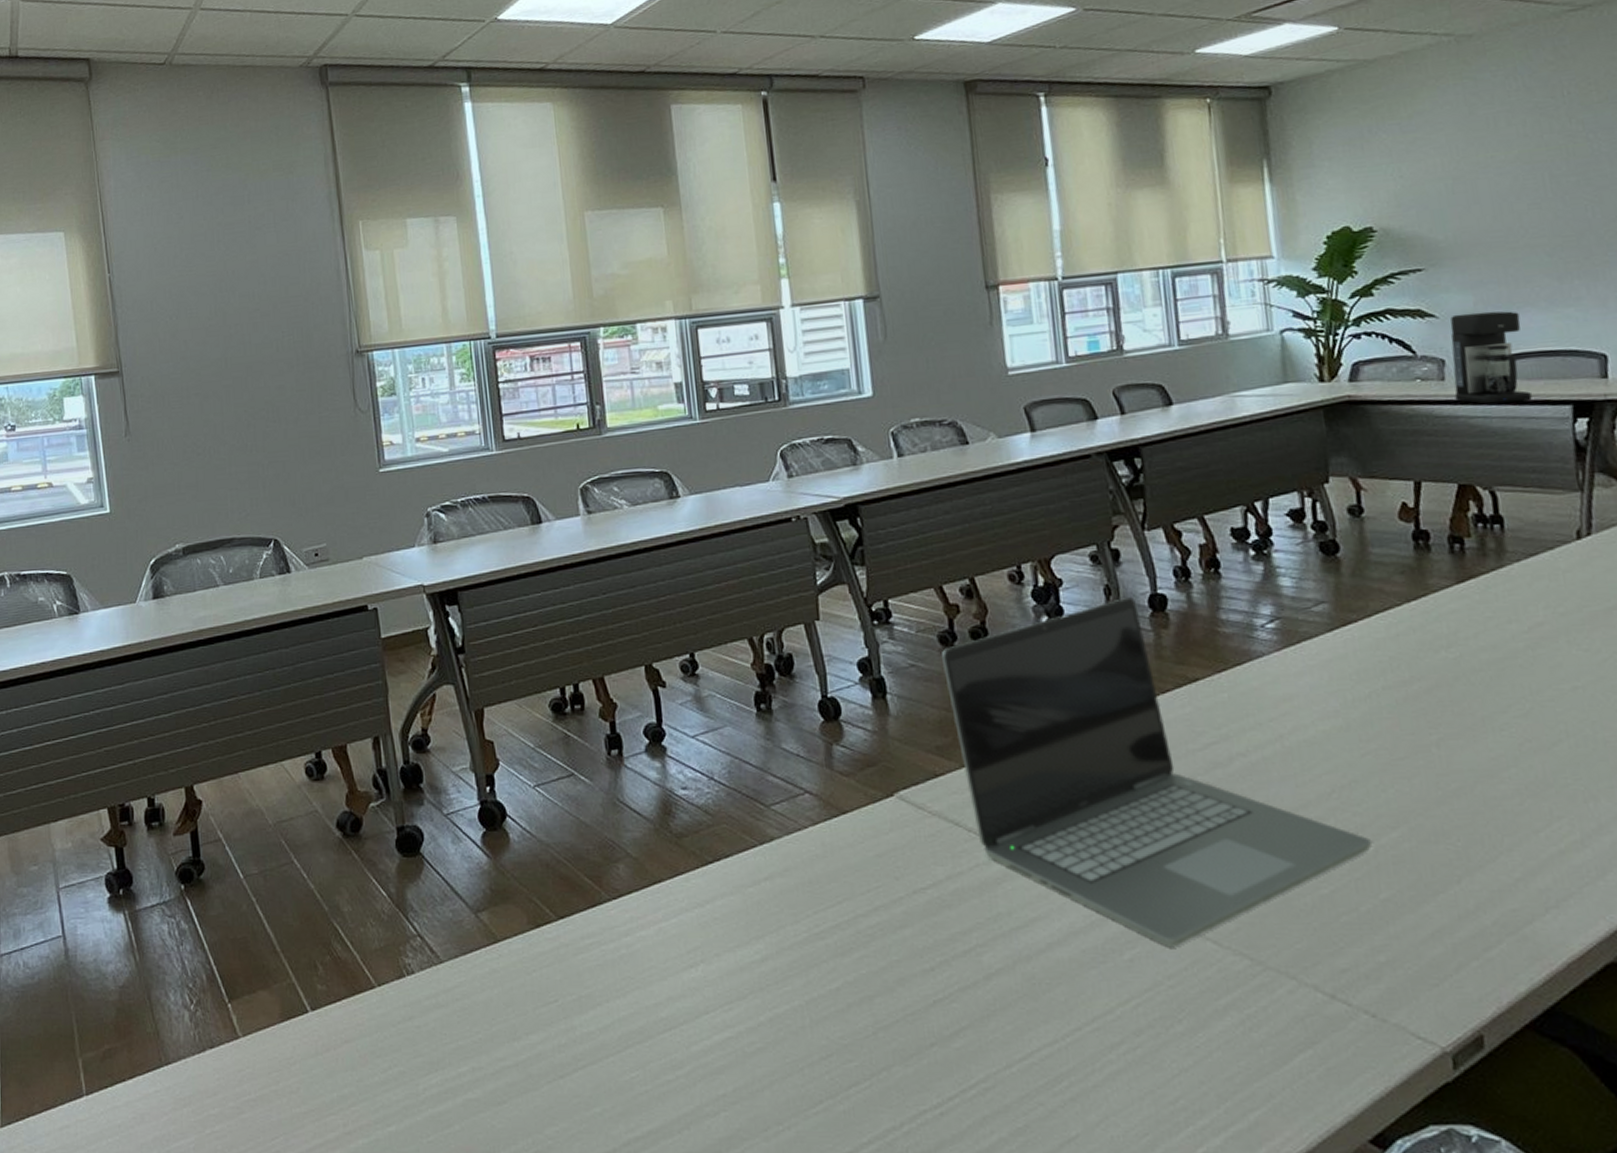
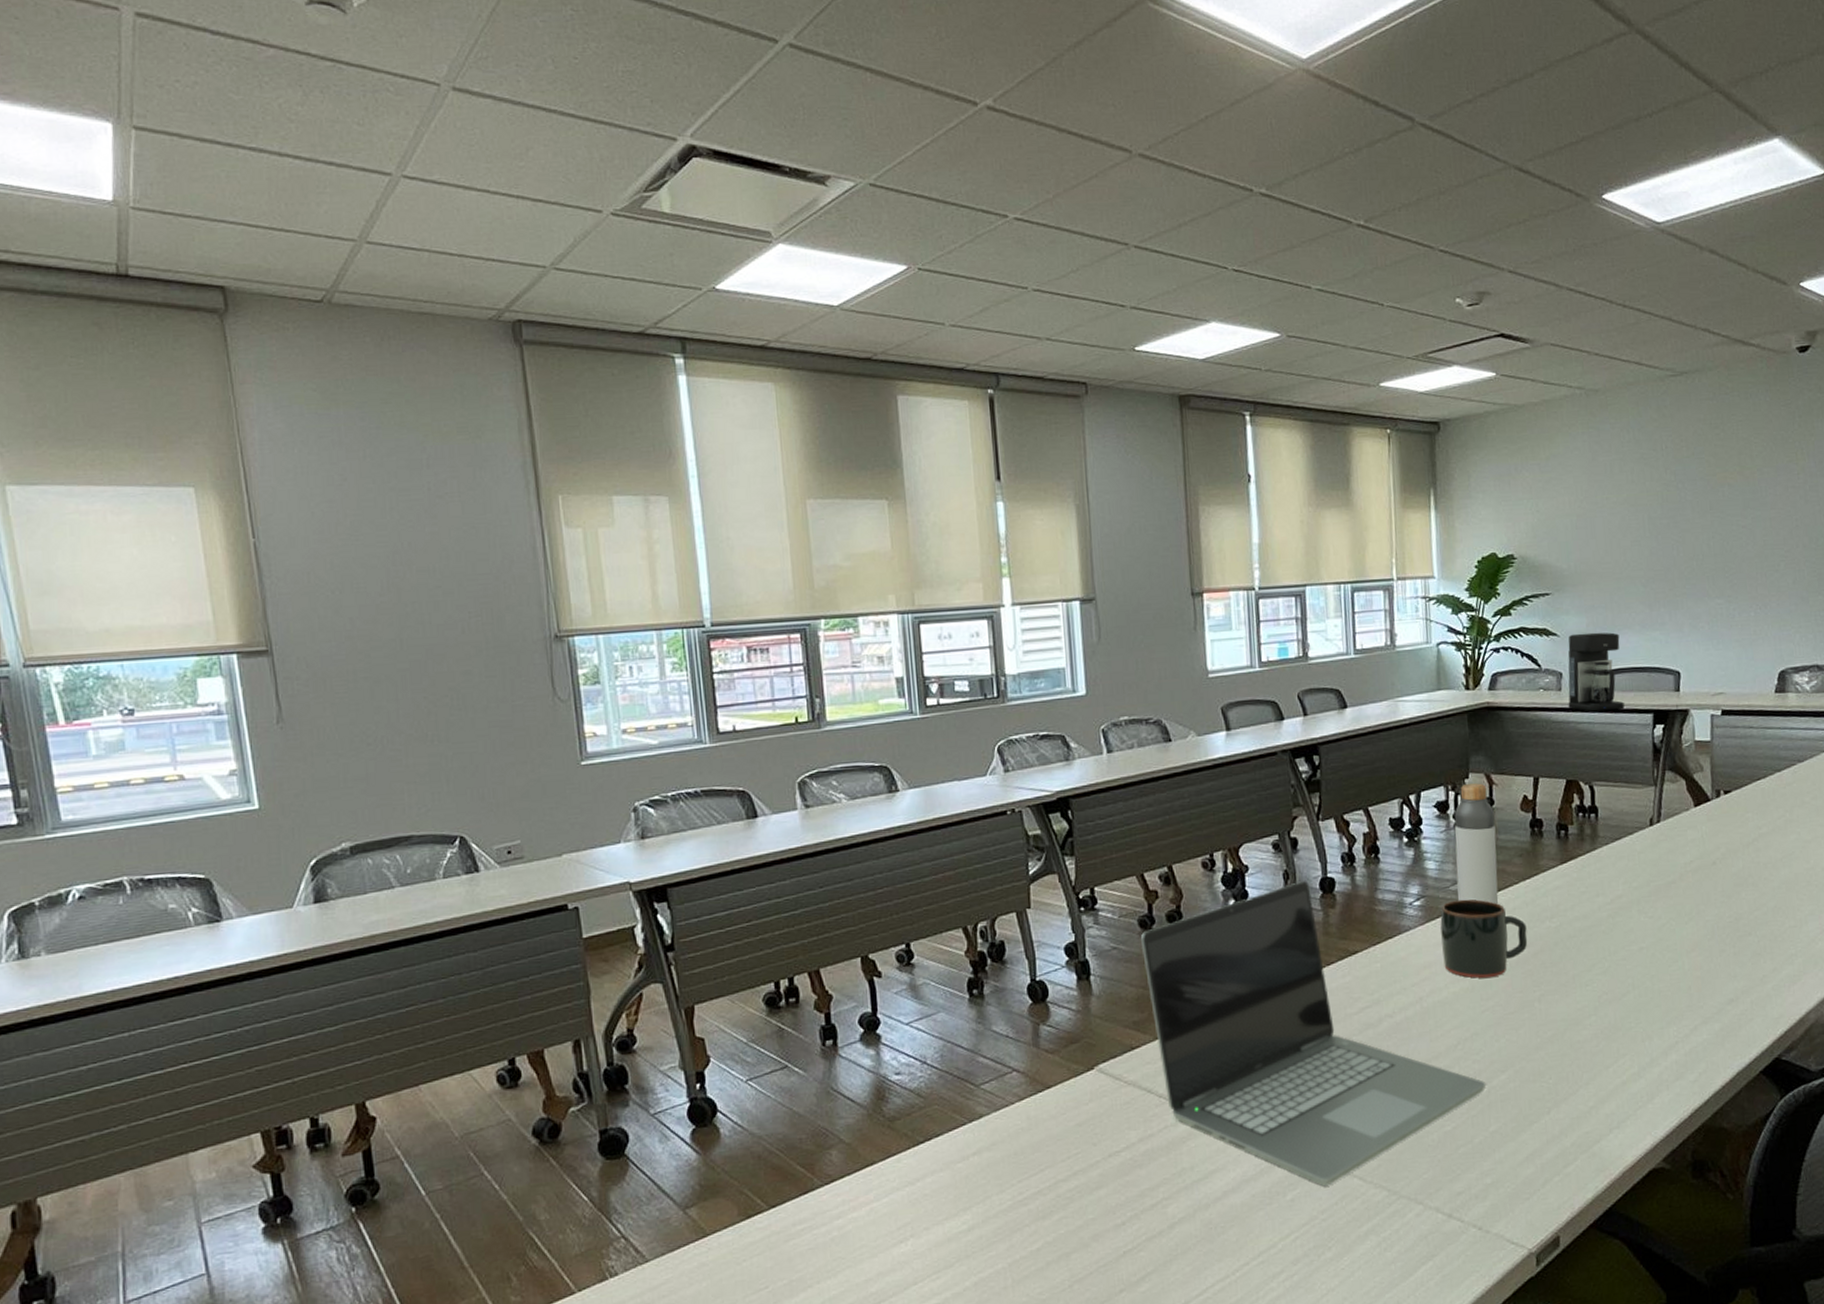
mug: none [1301,622,1418,715] -> present [1440,899,1528,978]
bottle: none [1312,488,1376,630] -> present [1454,783,1499,905]

